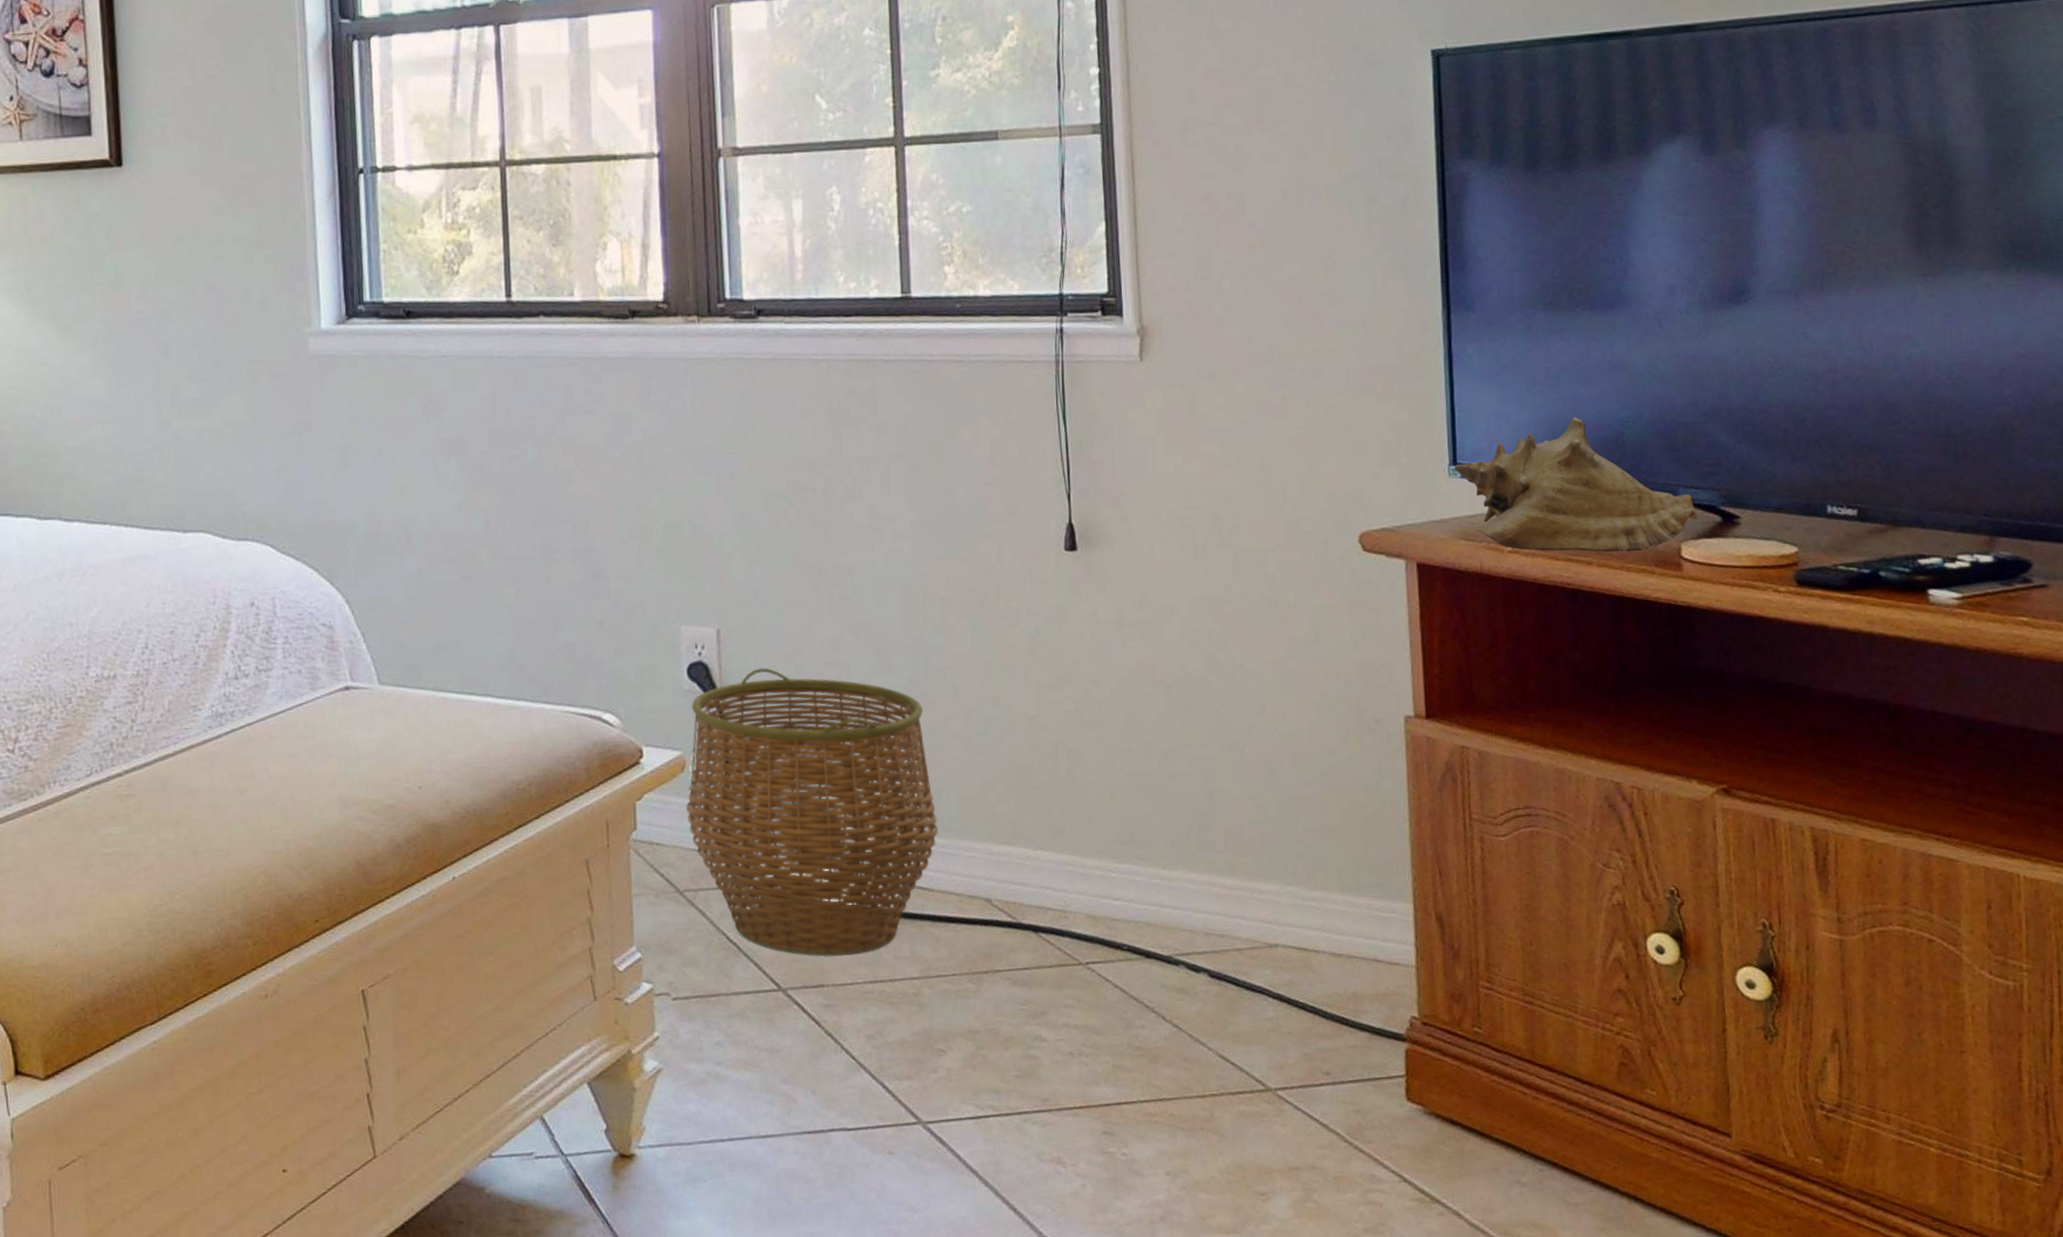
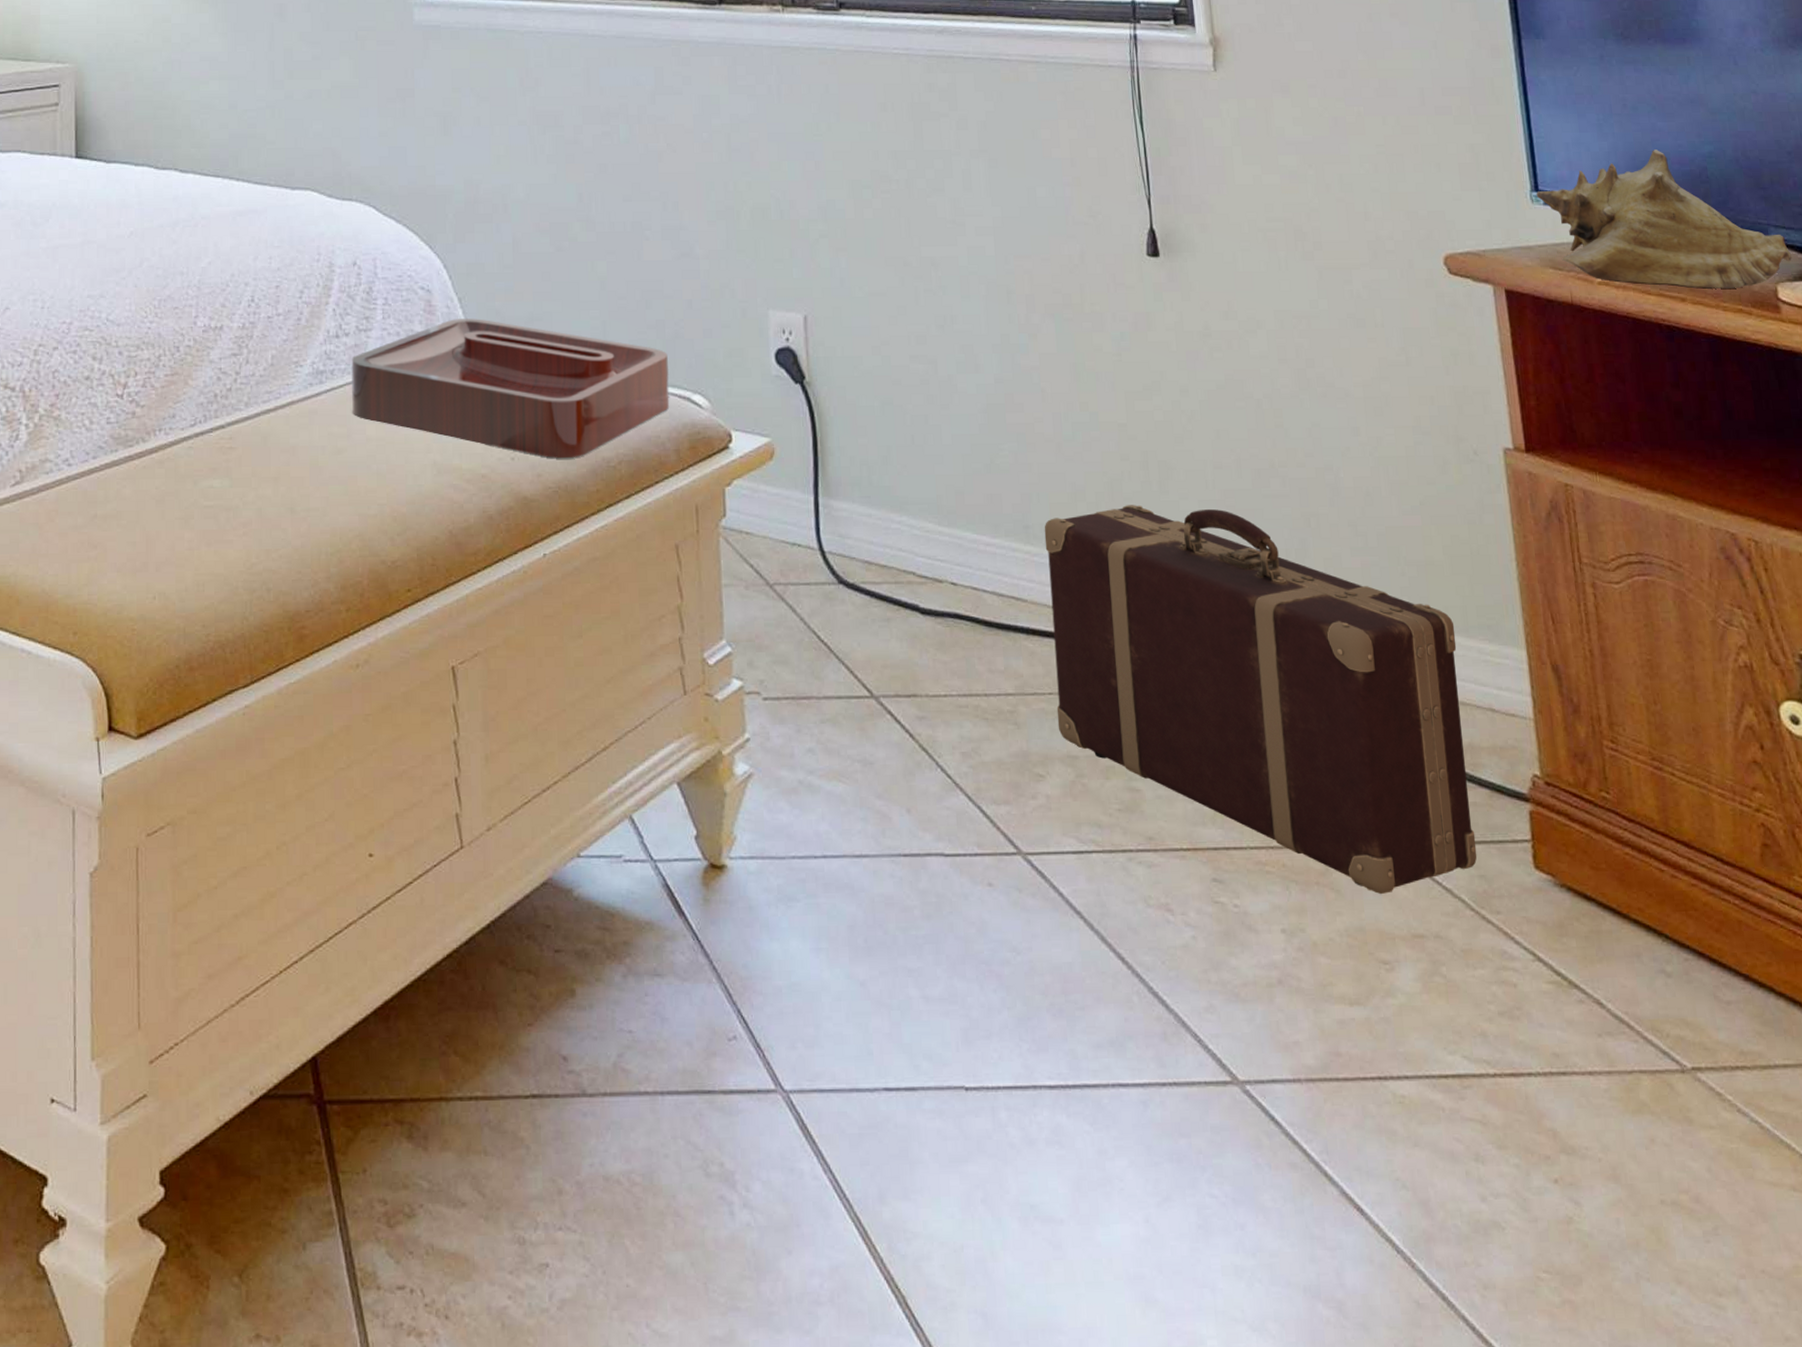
decorative tray: none [252,652,580,784] -> present [351,318,670,459]
basket: present [686,668,938,956] -> none [775,357,1029,664]
suitcase: none [953,791,1354,1134] -> present [1044,505,1477,894]

